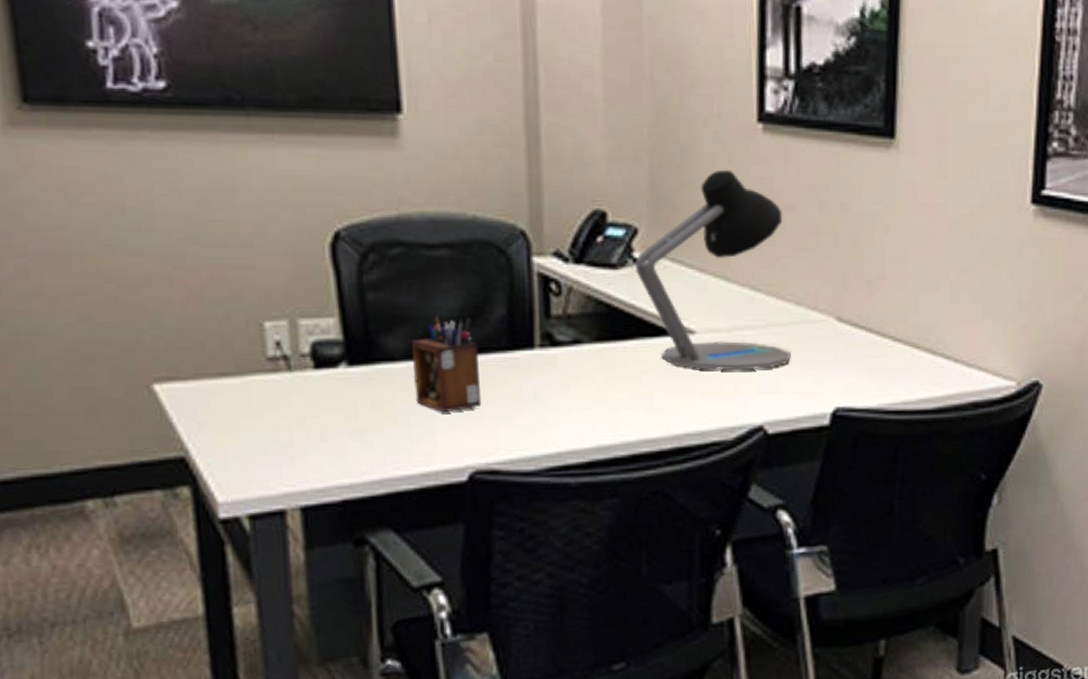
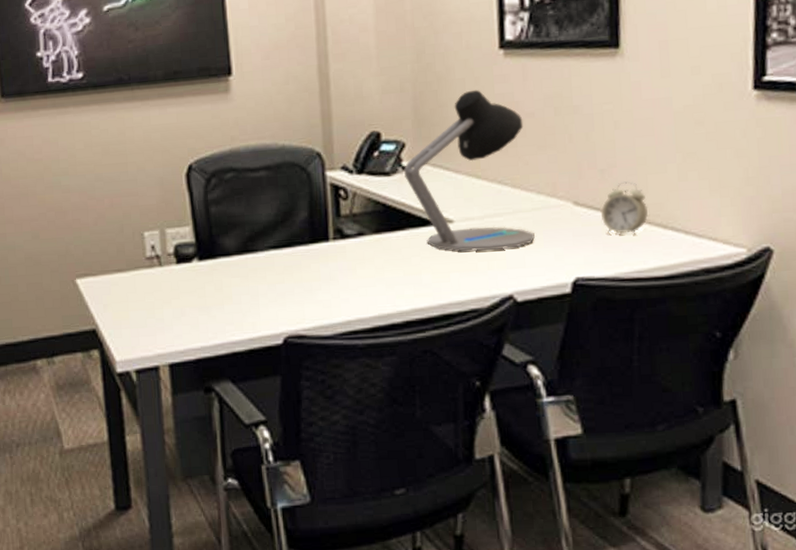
desk organizer: present [411,314,482,413] -> none [241,219,292,293]
alarm clock: none [867,297,917,361] -> present [601,181,648,235]

